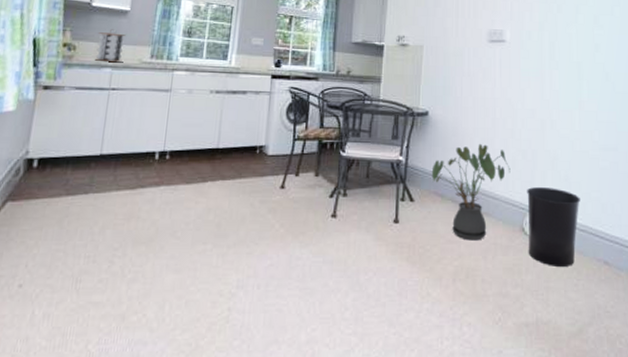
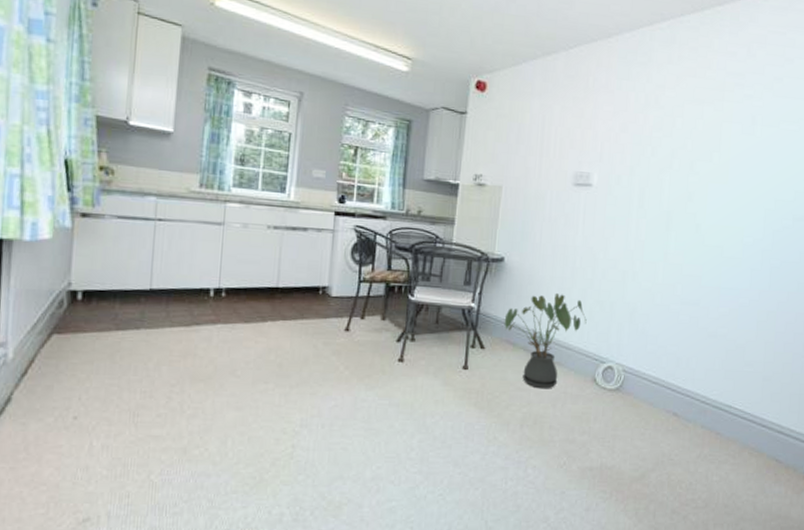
spice rack: present [95,28,126,63] -> none [137,151,170,191]
waste bin: present [527,187,580,266] -> none [598,339,656,417]

